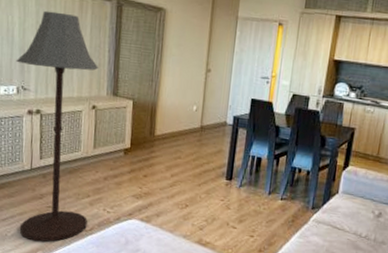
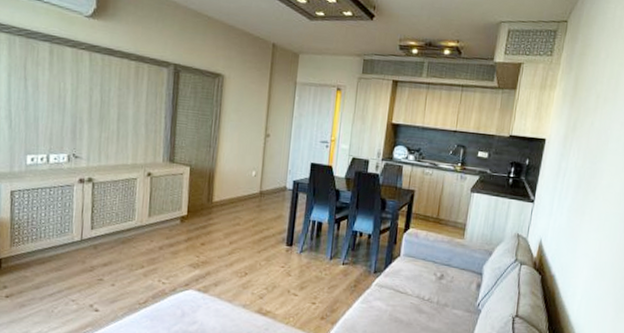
floor lamp: present [15,10,99,242] -> none [67,77,155,318]

